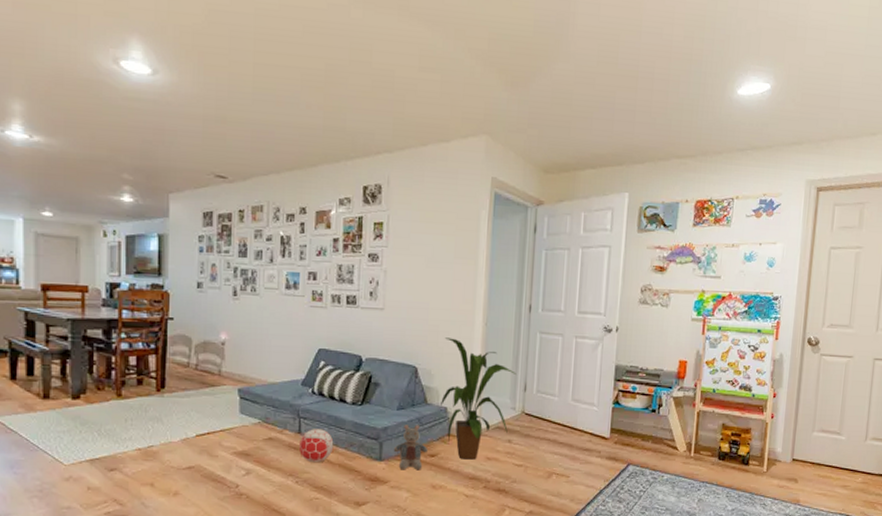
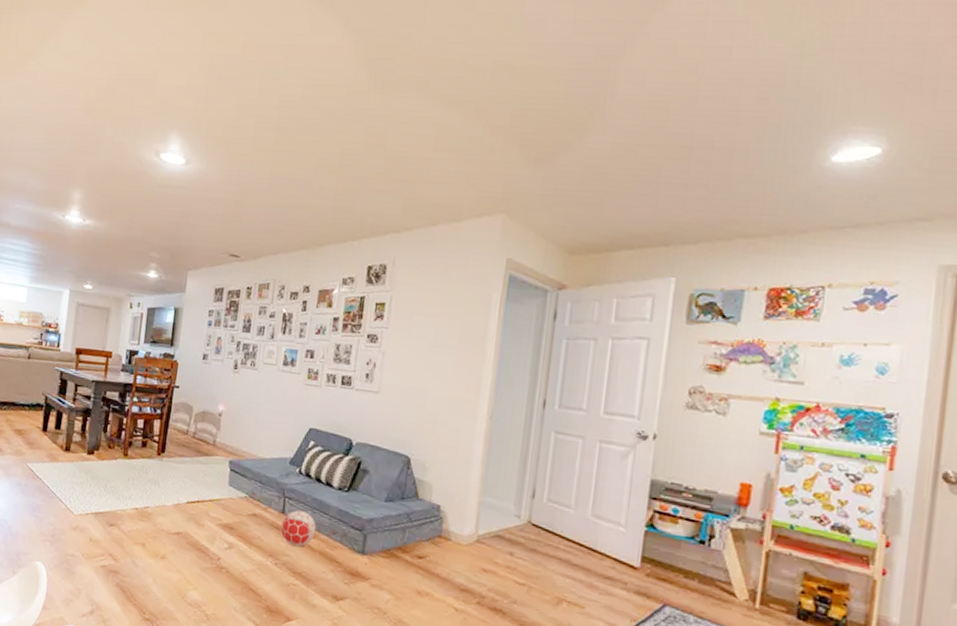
stuffed animal: present [393,424,428,471] -> none [378,518,415,572]
house plant: present [441,337,516,460] -> none [433,428,524,569]

